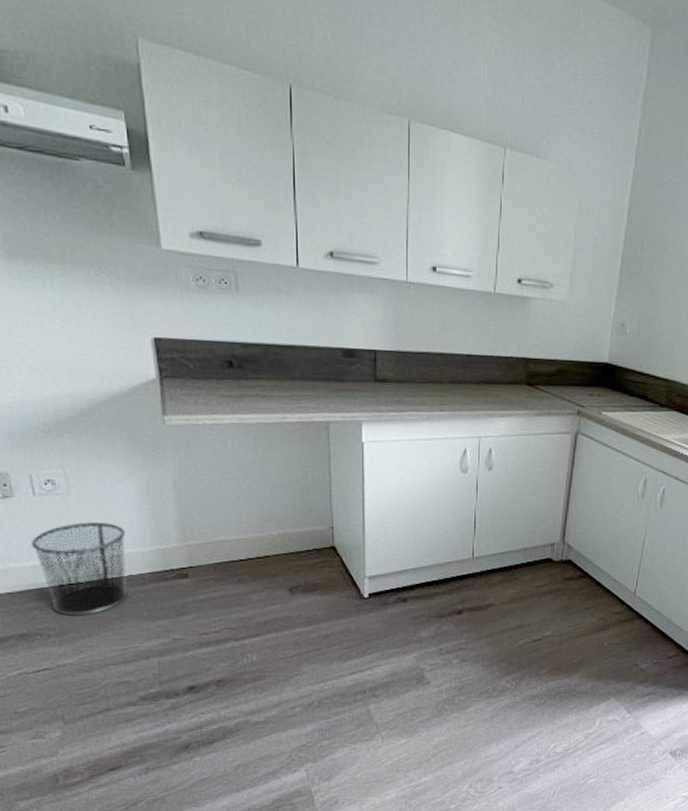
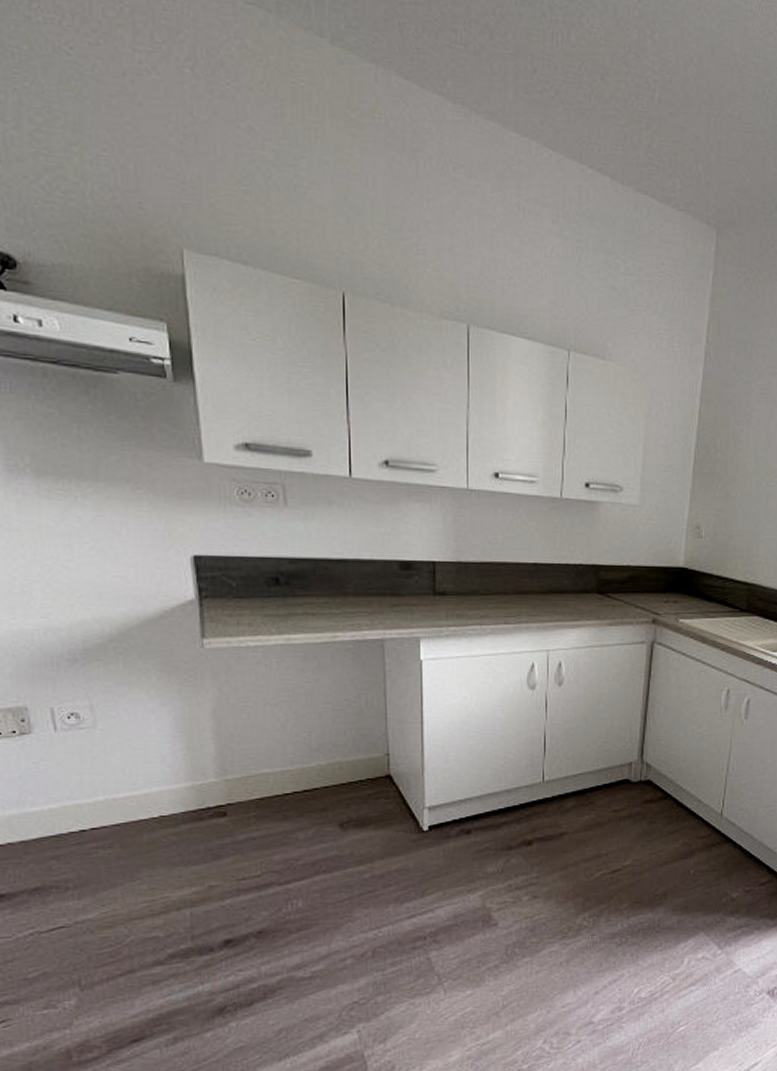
waste bin: present [31,522,129,616] -> none [49,758,159,865]

